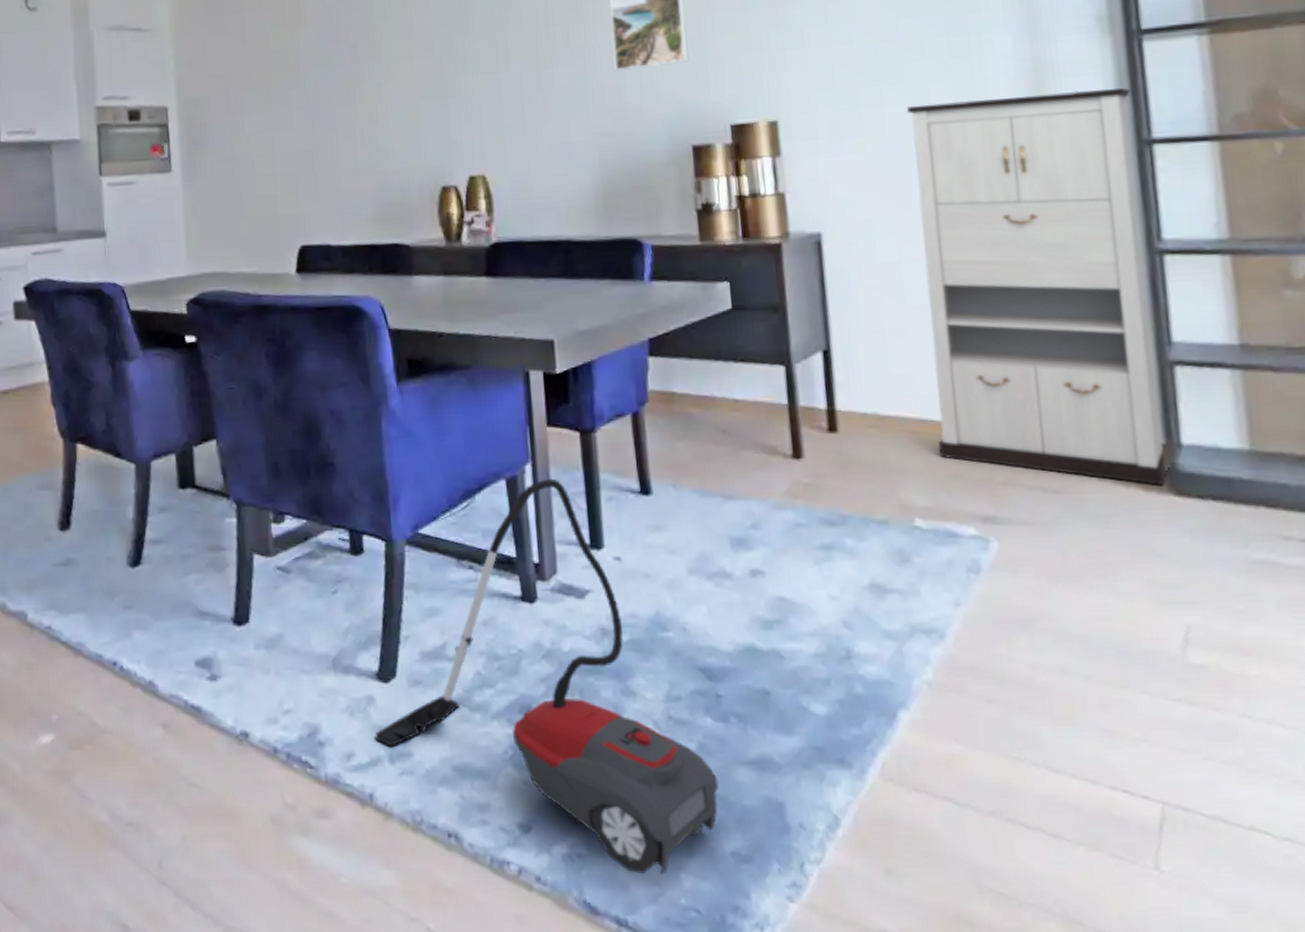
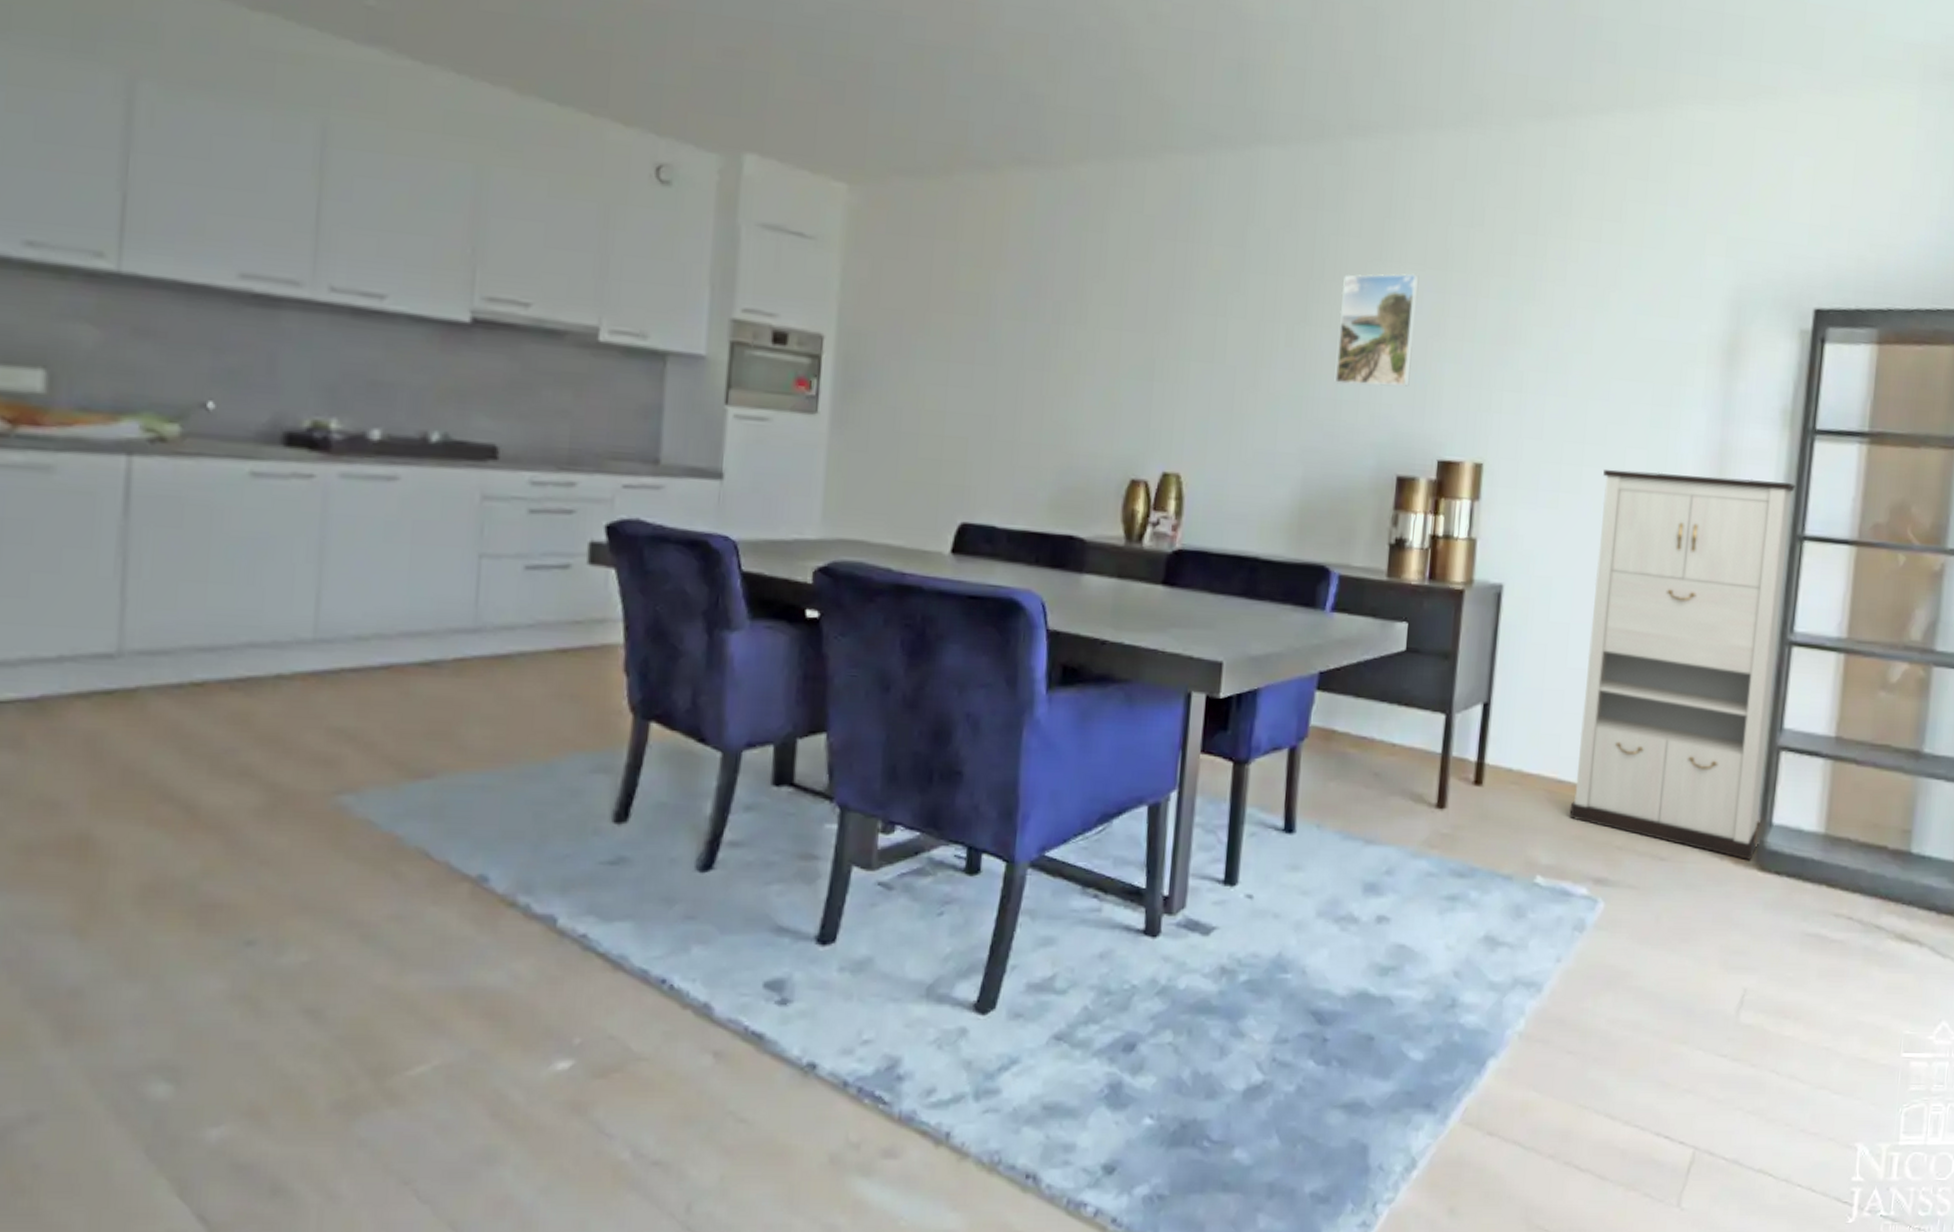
vacuum cleaner: present [375,478,719,875] -> none [961,808,1310,1215]

